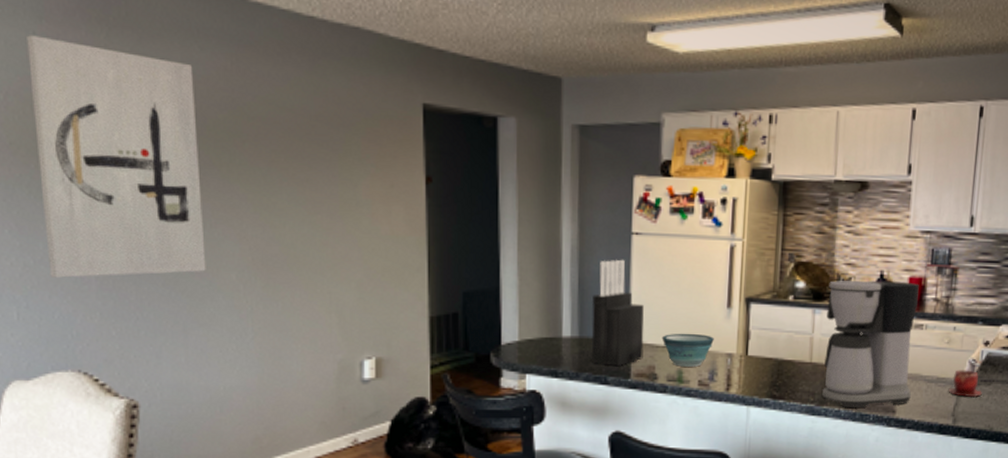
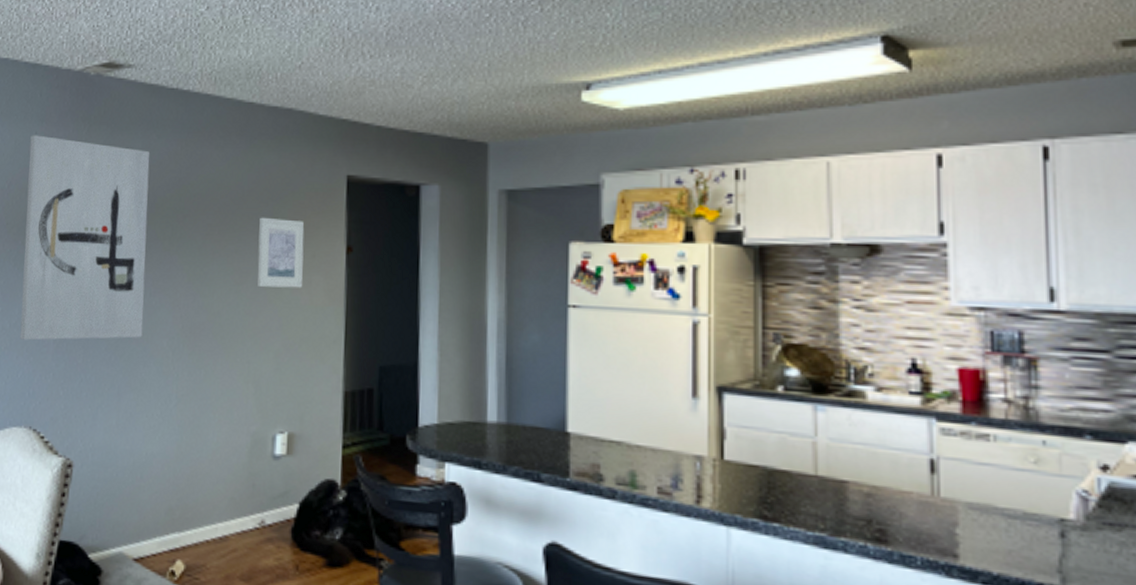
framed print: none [331,144,383,219] -> present [257,217,305,288]
knife block: present [591,259,644,366] -> none [521,335,586,461]
bowl: present [662,333,714,367] -> none [608,425,676,470]
coffee maker: present [822,280,919,407] -> none [834,369,981,547]
teacup: present [948,370,982,398] -> none [1046,503,1108,549]

